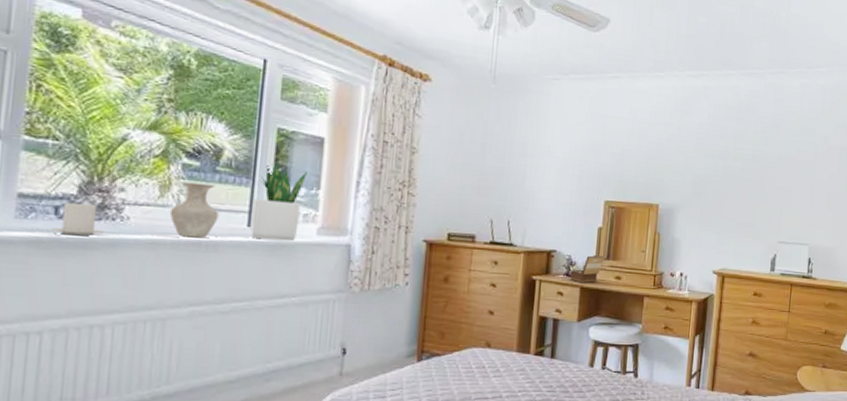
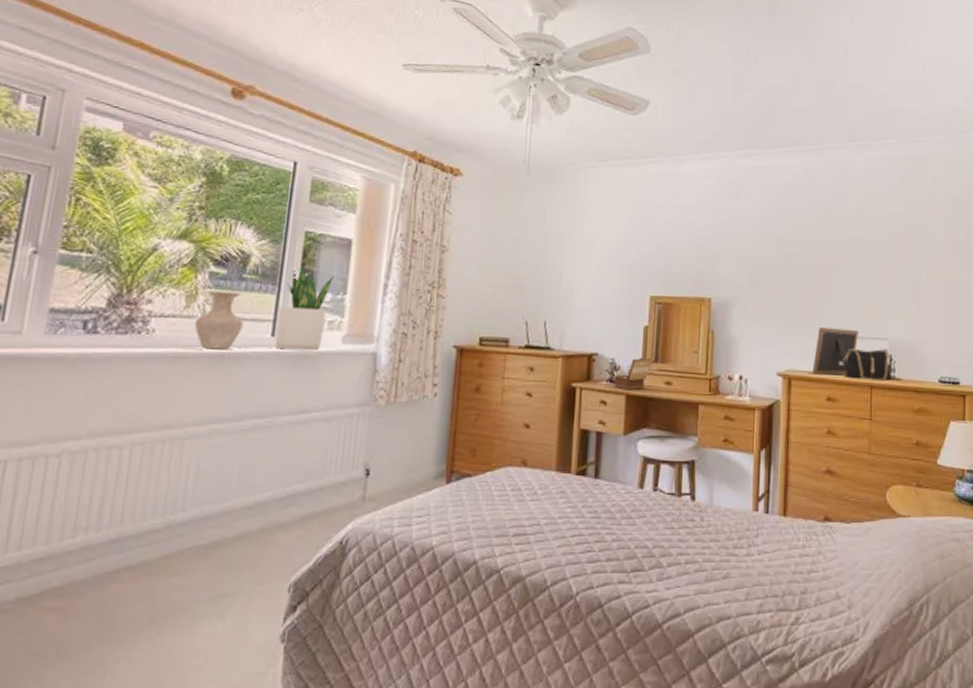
candle: present [51,202,105,237] -> none [78,316,130,352]
picture frame: none [743,233,785,275] -> present [812,327,859,376]
handbag: none [768,251,811,281] -> present [842,347,893,382]

